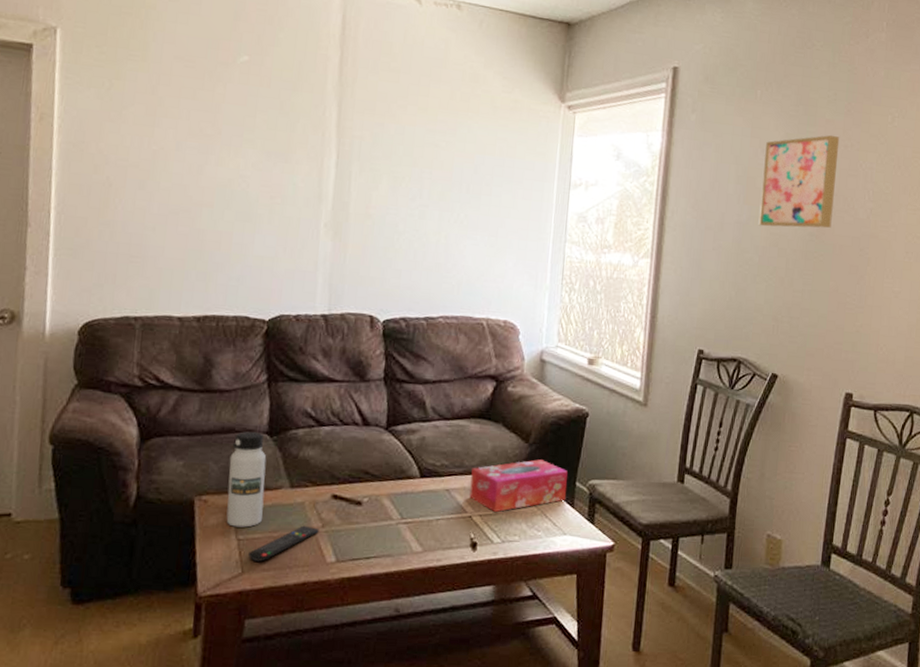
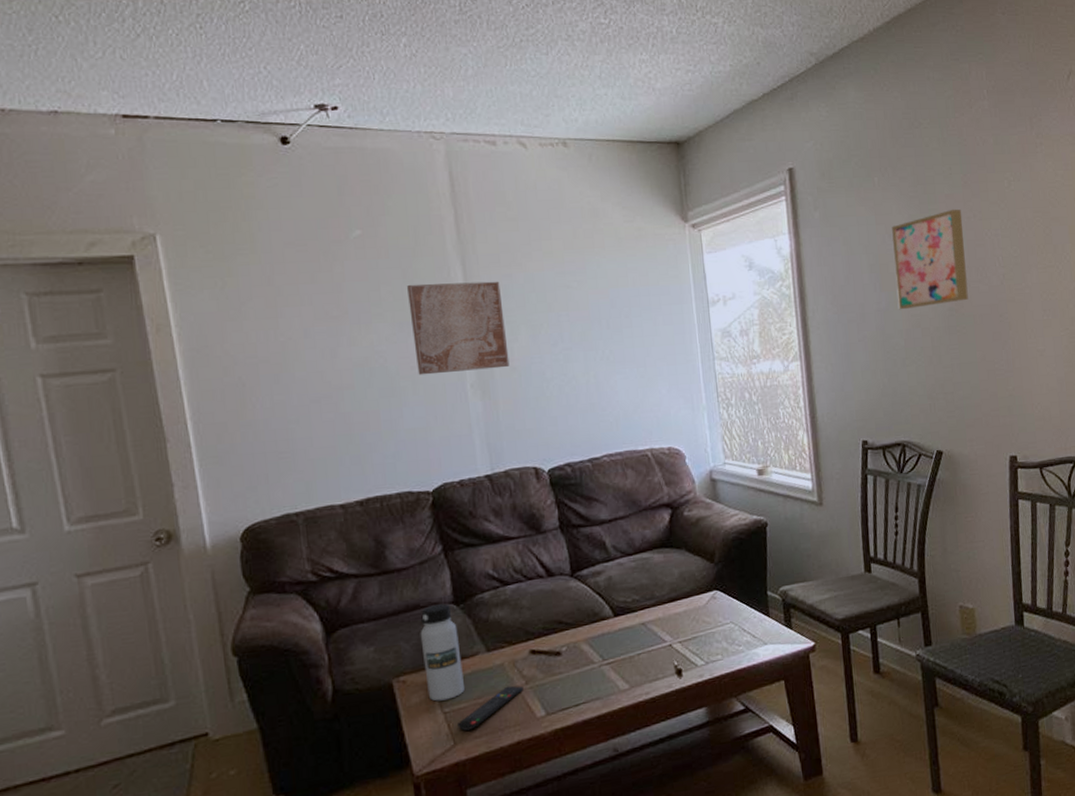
wall art: none [276,116,371,213] -> present [407,281,510,375]
tissue box: present [469,459,568,513] -> none [663,576,761,637]

